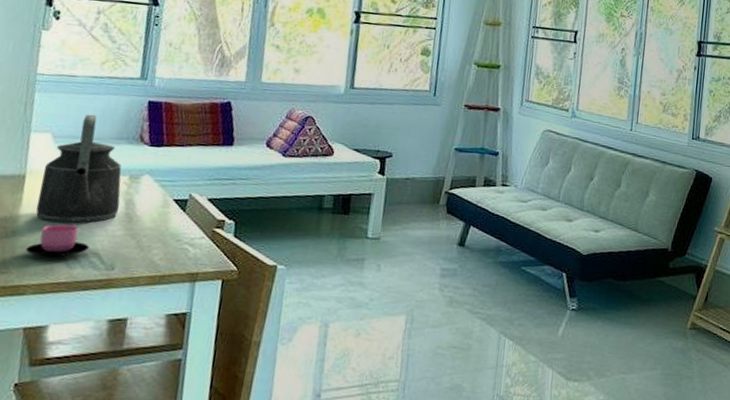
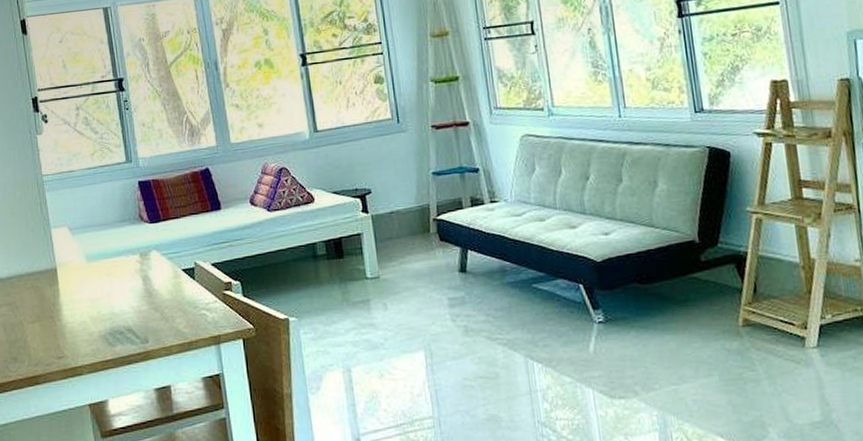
cup: present [26,224,89,258] -> none [73,307,123,339]
kettle: present [35,114,122,223] -> none [69,203,139,307]

